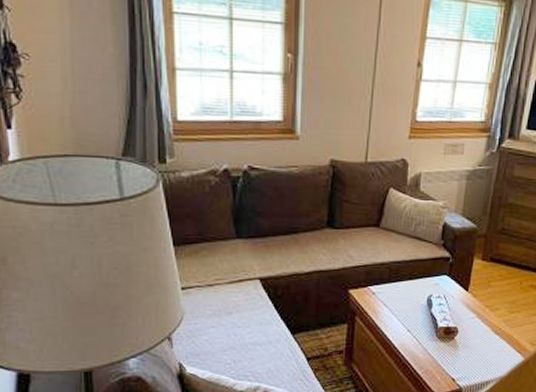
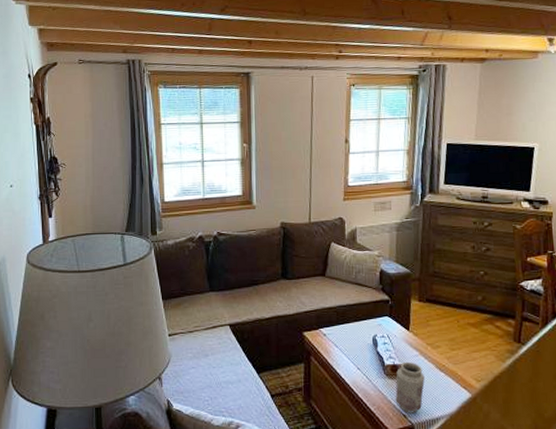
vase: none [445,324,480,377] -> present [395,361,426,413]

